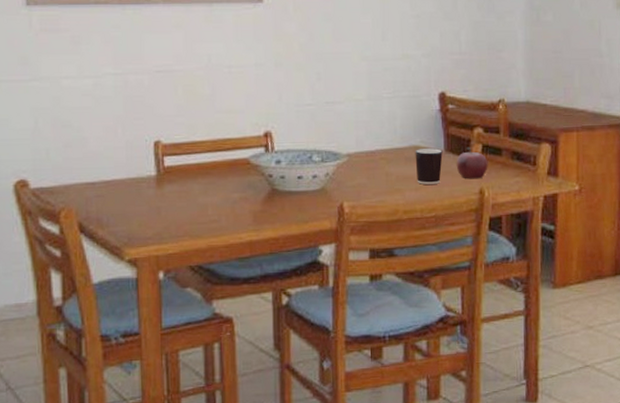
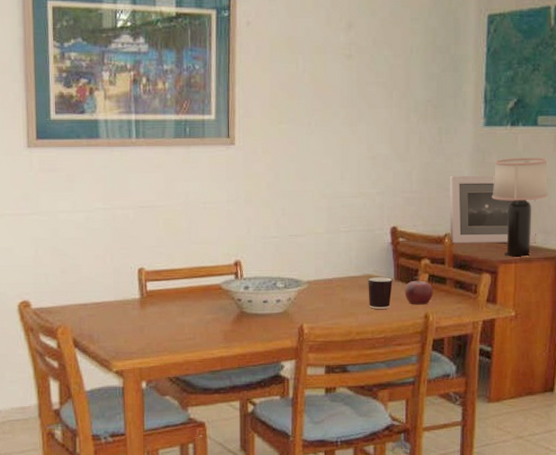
picture frame: none [501,35,599,112] -> present [449,175,536,245]
table lamp: none [549,15,610,125] -> present [492,157,548,257]

